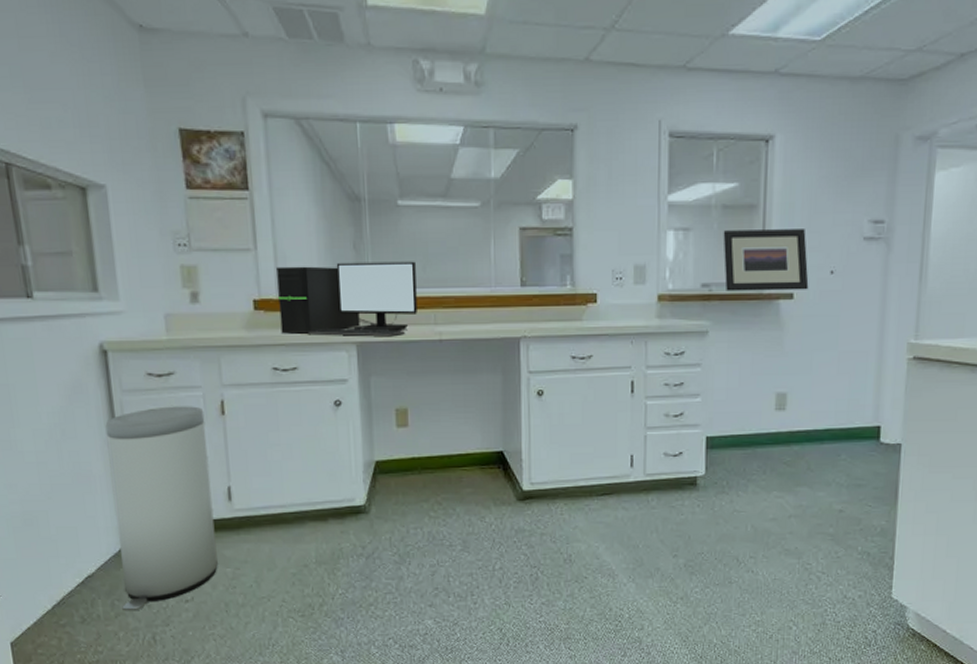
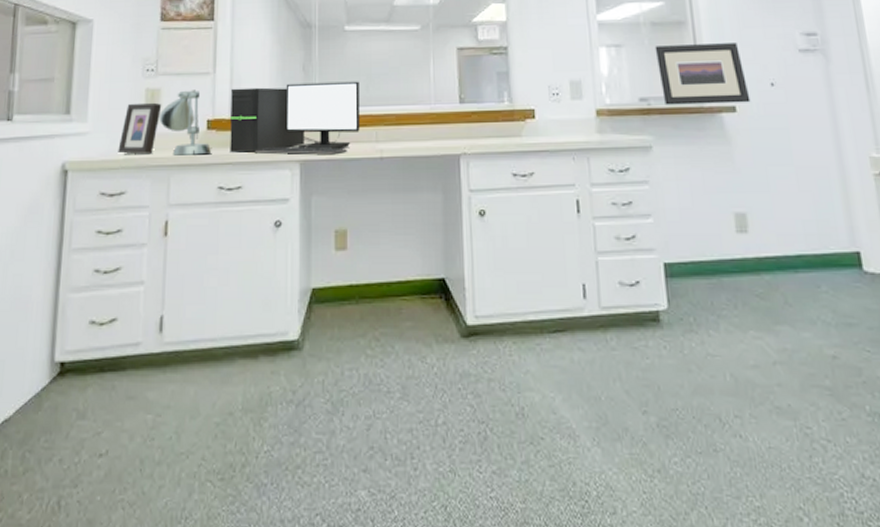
pedal bin: present [105,406,218,611] -> none [32,227,148,467]
picture frame: none [159,280,201,334] -> present [118,102,162,154]
desk lamp: none [199,267,262,337] -> present [159,90,212,157]

